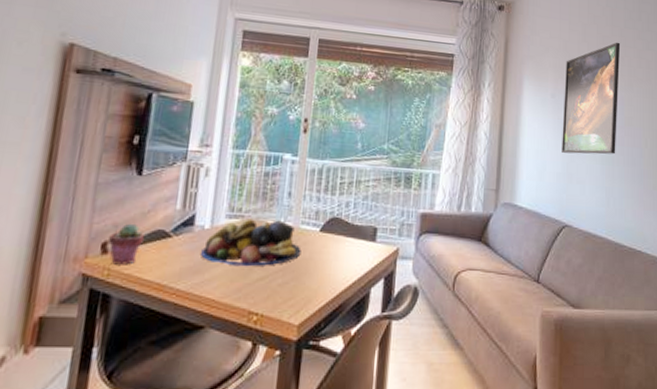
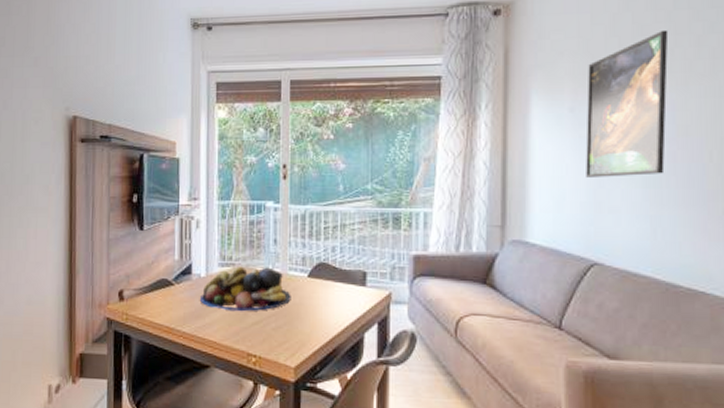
potted succulent: present [108,223,144,265] -> none [124,273,151,311]

